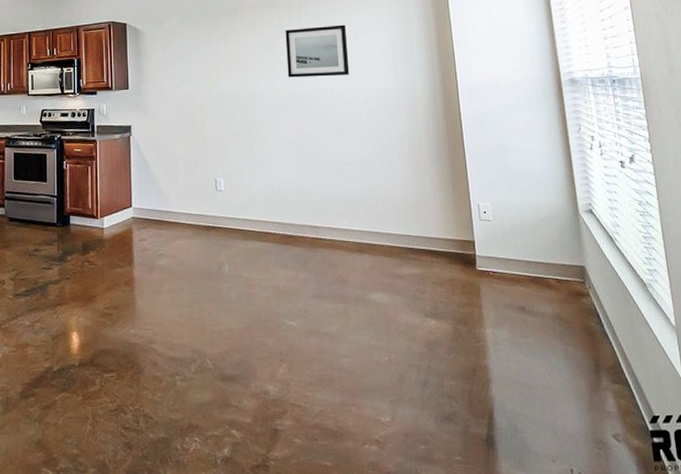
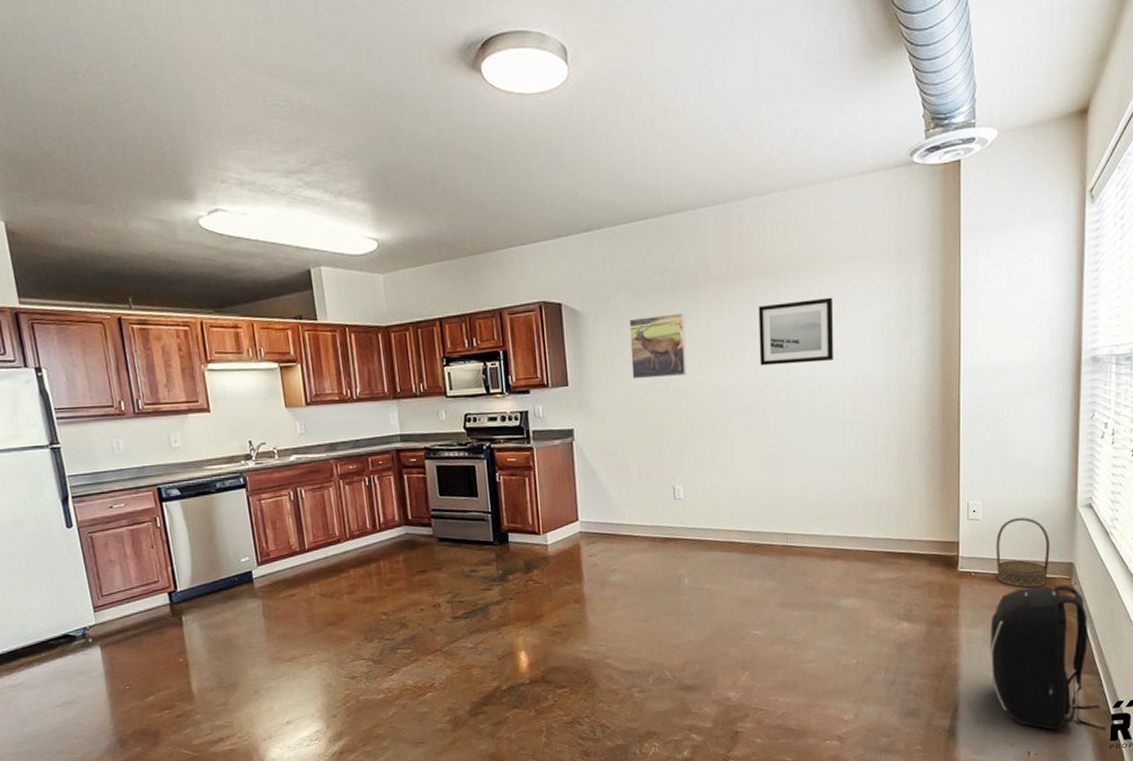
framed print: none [180,34,227,86] -> present [629,313,687,379]
basket: none [508,220,562,289] -> present [996,517,1050,588]
backpack: none [514,287,647,449] -> present [990,584,1106,731]

